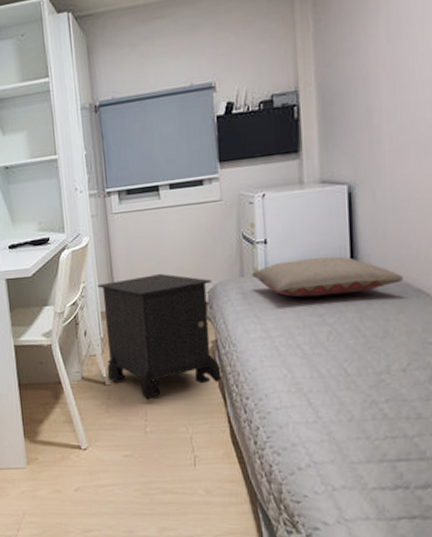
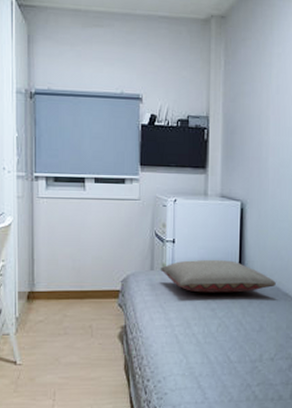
nightstand: present [96,274,224,400] -> none [16,260,130,380]

